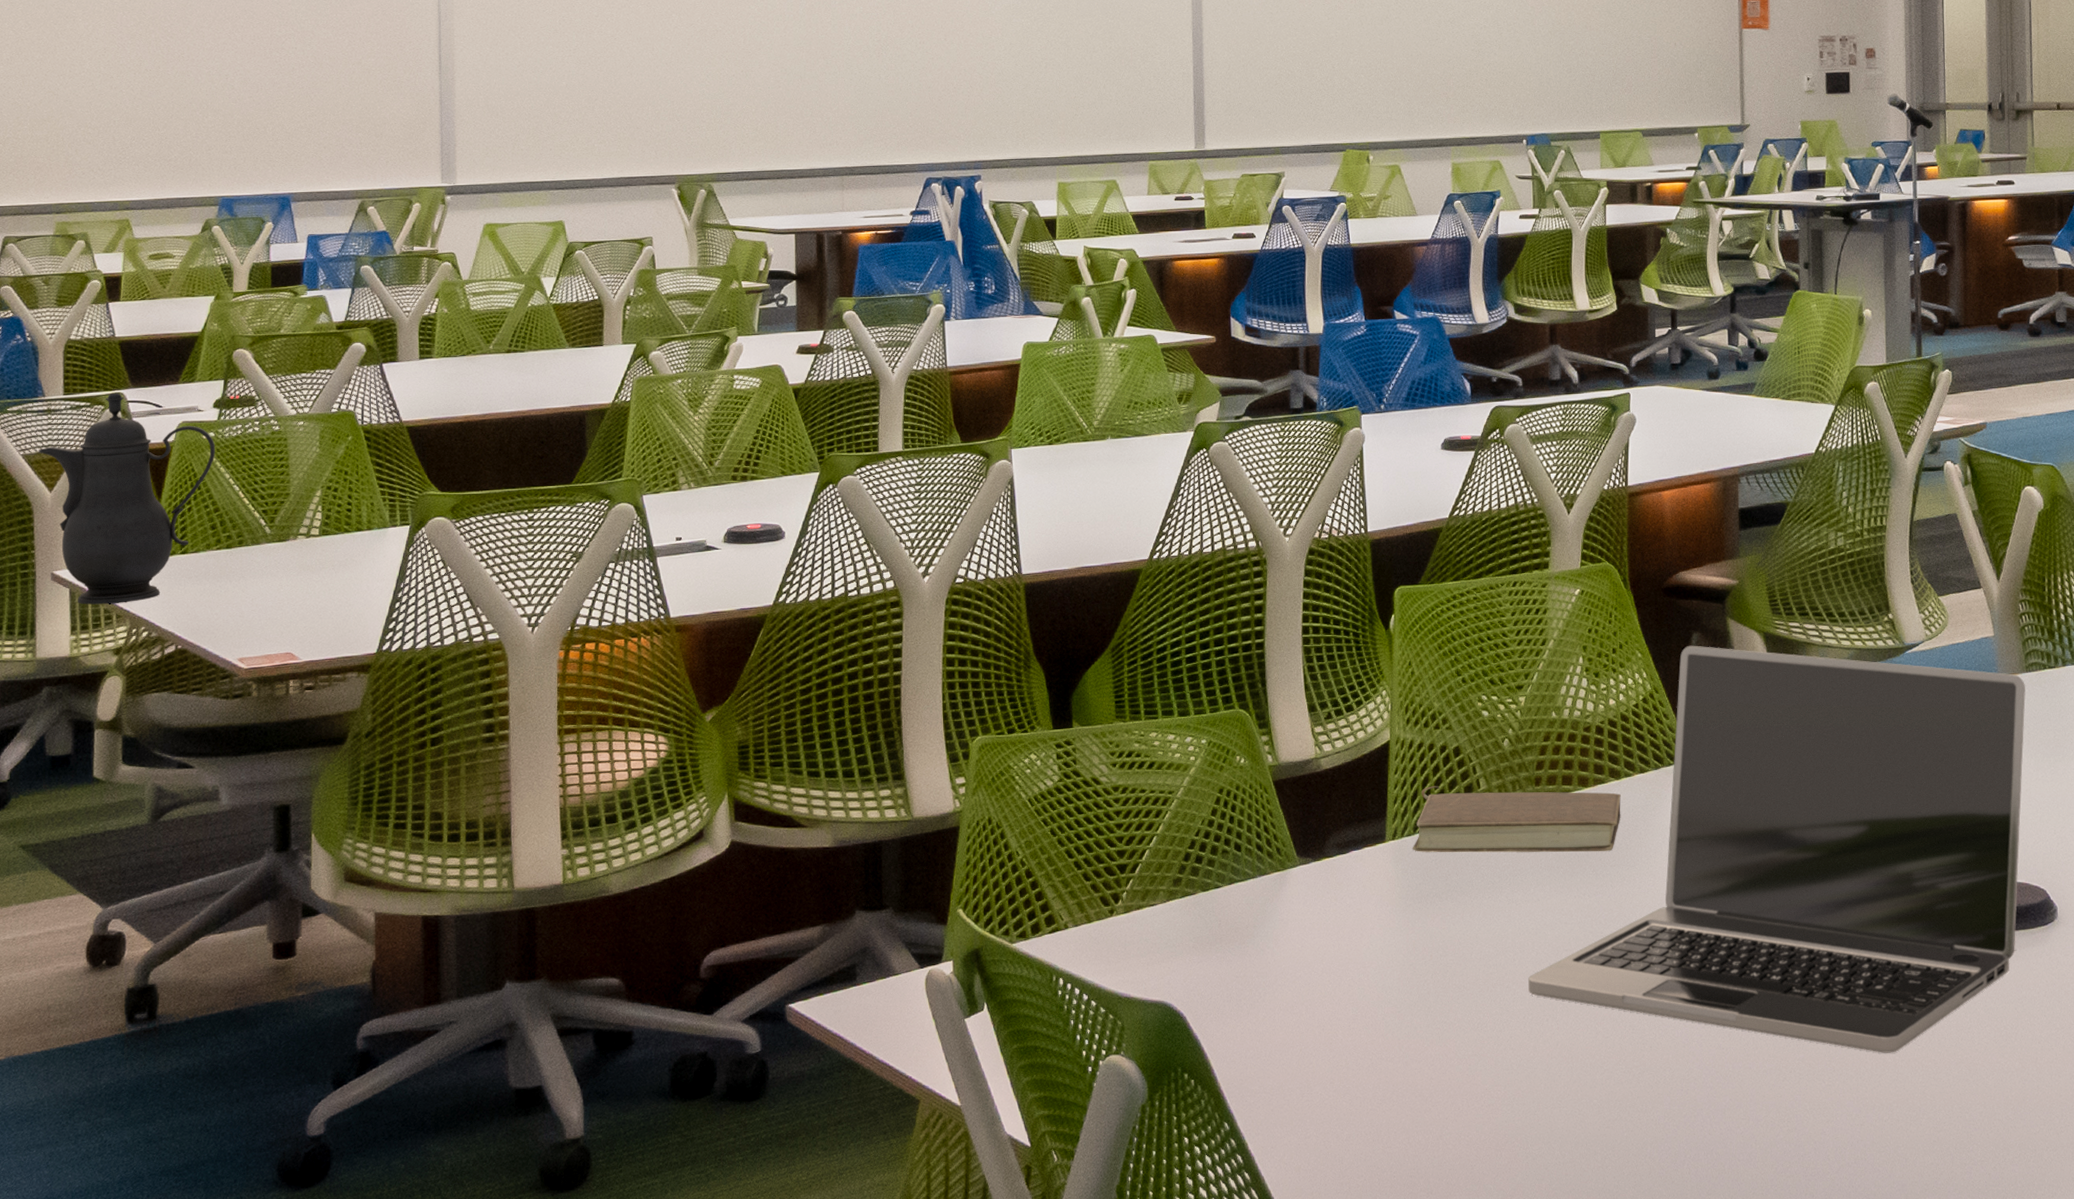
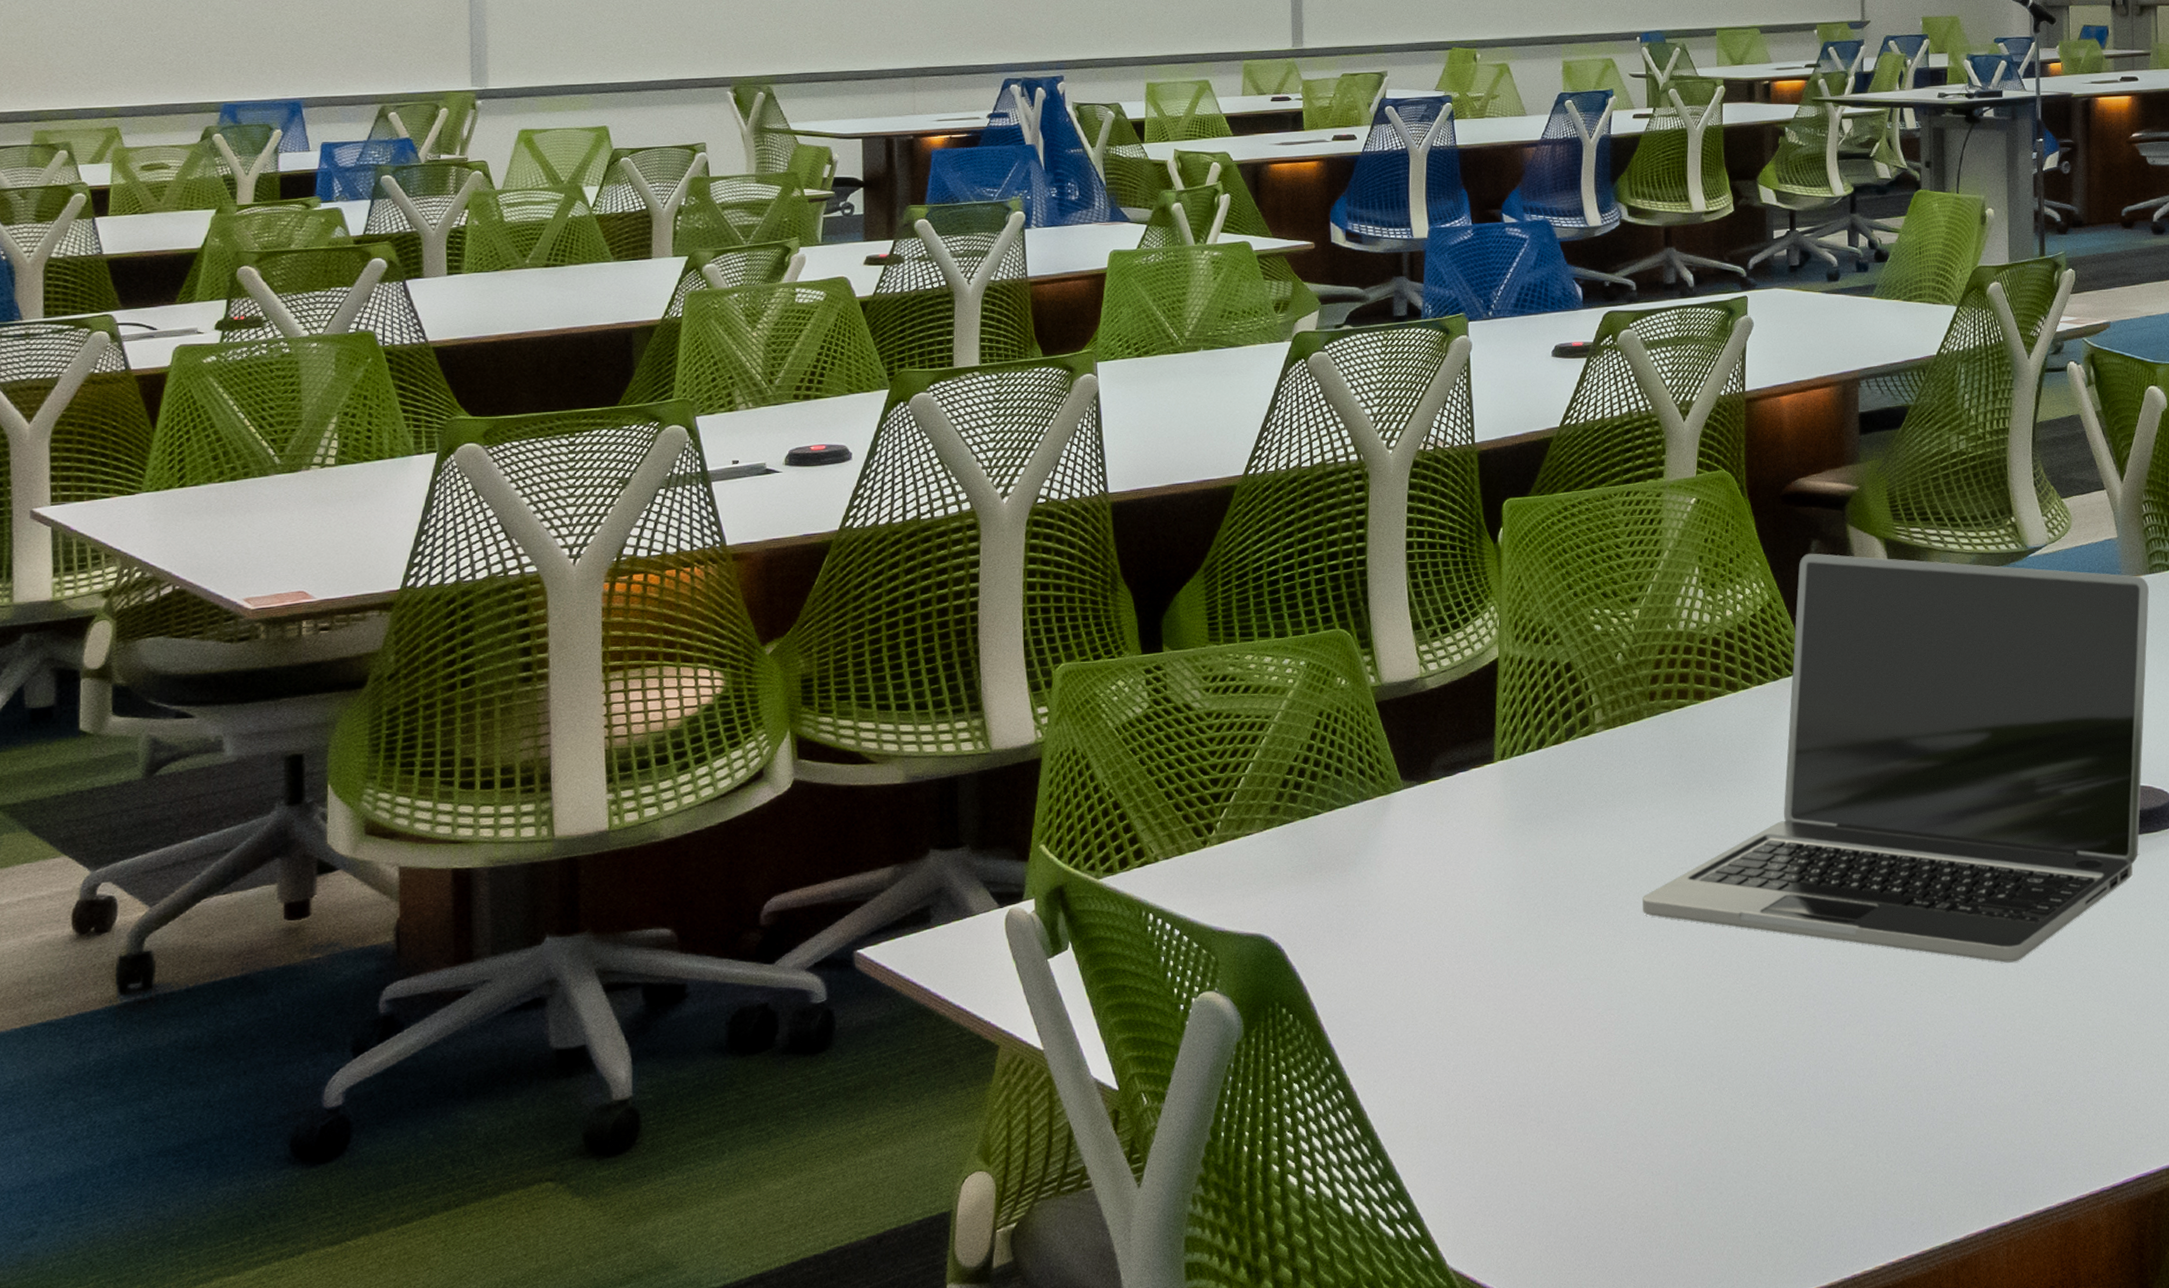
coffeepot: present [38,392,216,605] -> none [15,314,218,544]
book: present [1412,786,1621,853] -> none [1521,703,1738,772]

